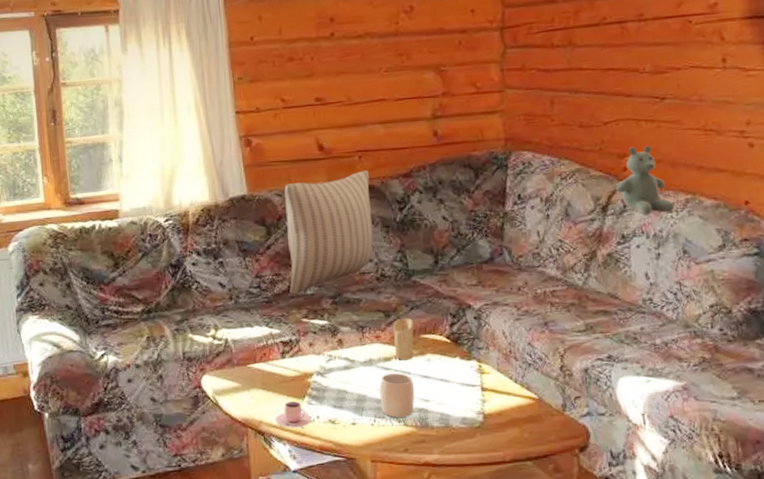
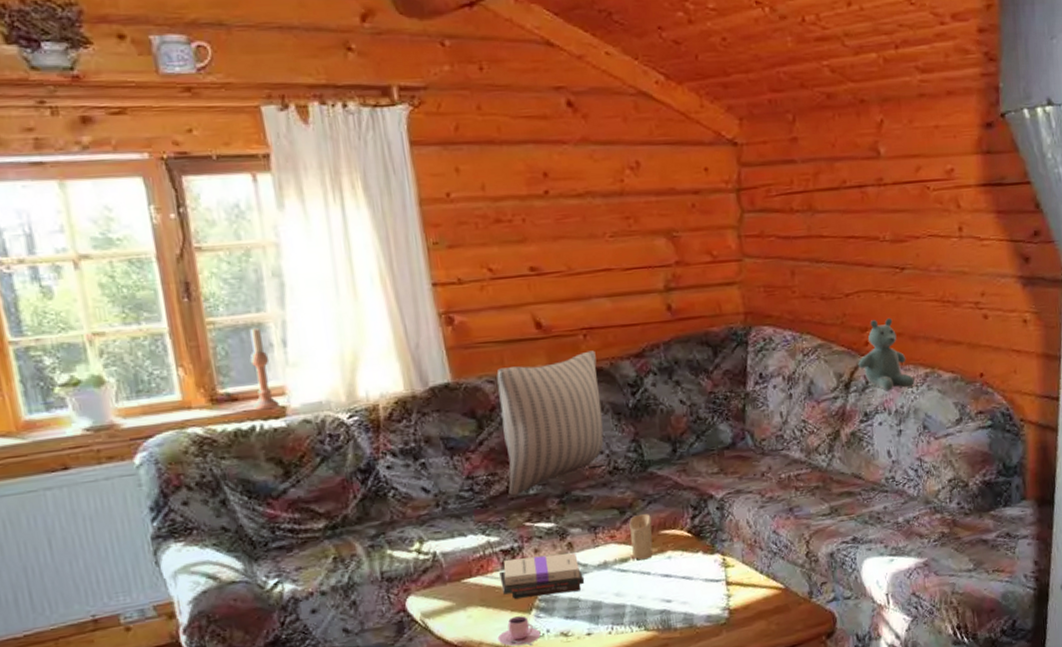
candlestick: none [94,147,114,213] -> present [249,328,280,411]
books: none [279,348,352,386] -> present [499,553,585,599]
mug: present [379,373,415,418] -> none [616,574,656,623]

